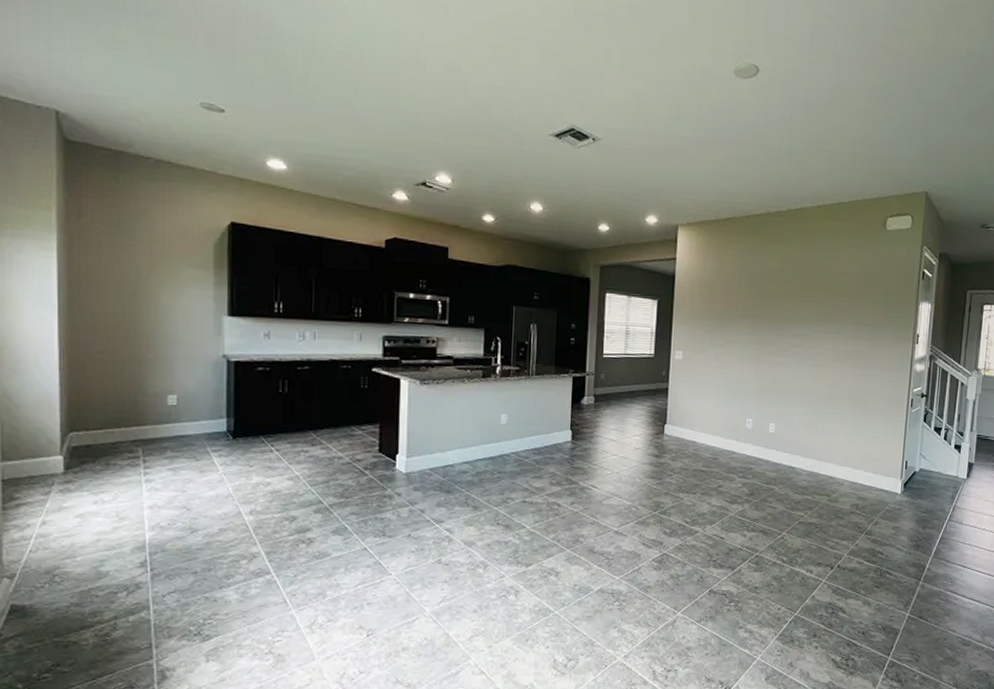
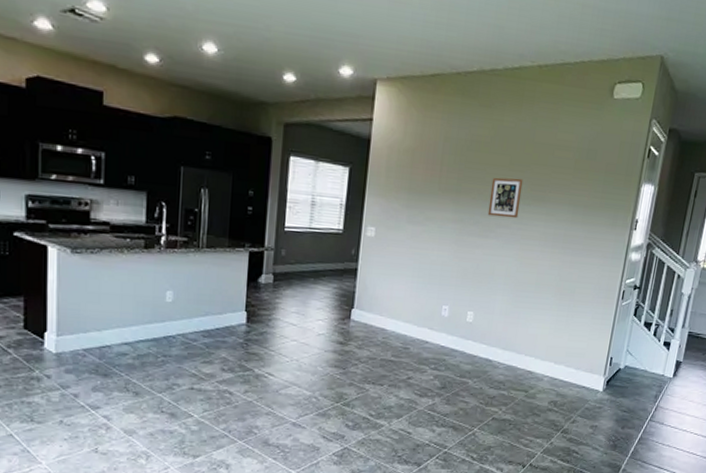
picture frame: none [782,302,812,338] -> present [487,177,523,219]

